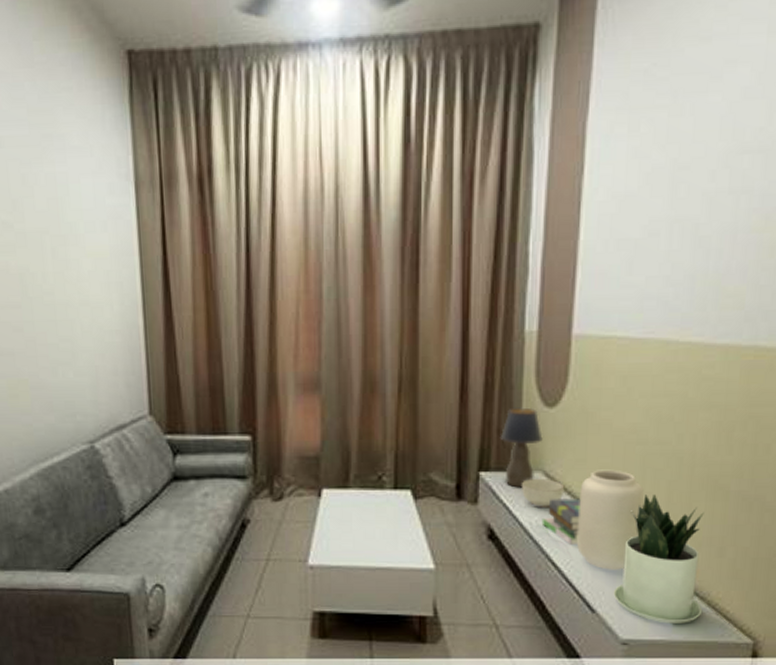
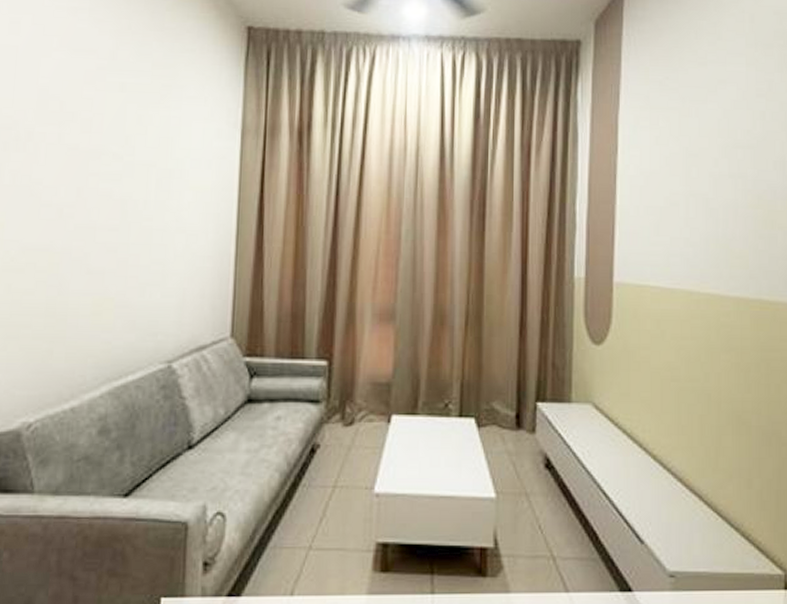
table lamp: present [499,407,543,488] -> none [554,344,592,419]
bowl: present [522,478,565,507] -> none [575,409,612,438]
books: present [541,498,581,546] -> none [593,430,626,476]
vase: present [577,469,645,570] -> none [625,403,681,500]
planter: present [613,494,704,624] -> none [659,428,738,555]

